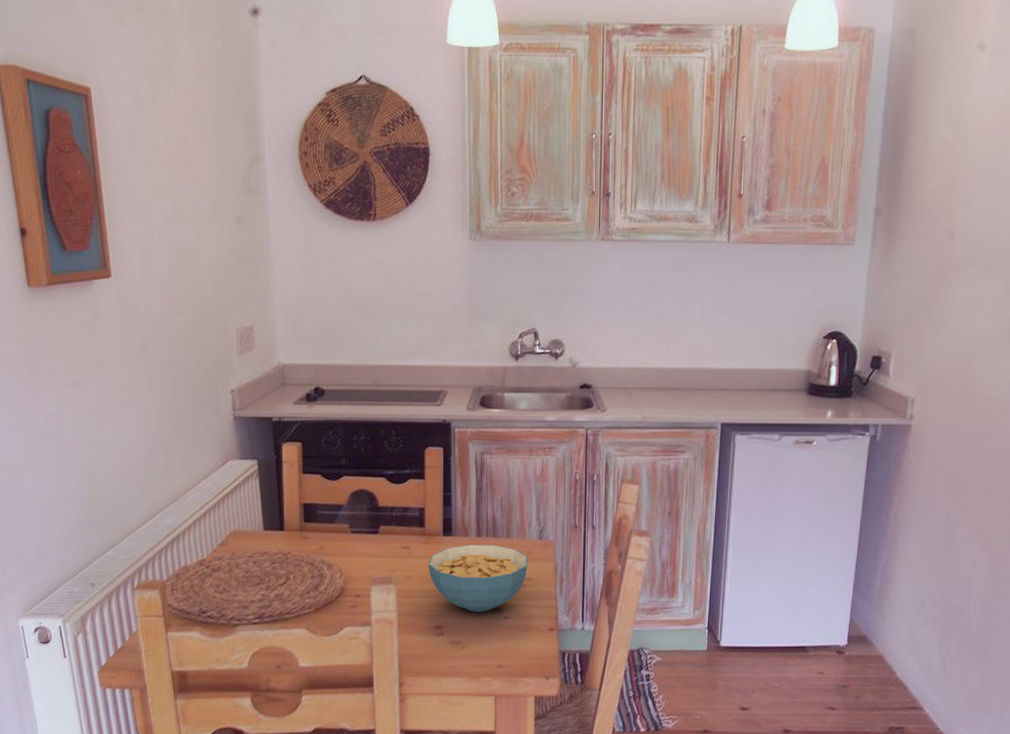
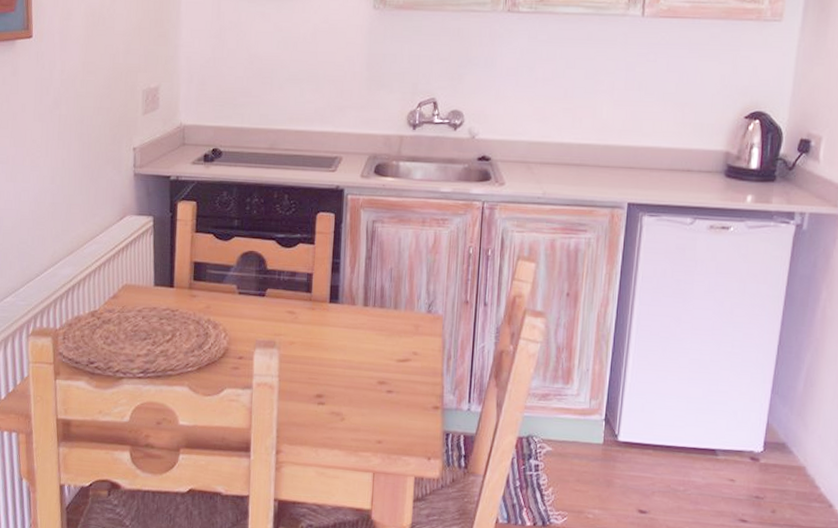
cereal bowl: present [429,544,529,612] -> none [313,313,416,384]

